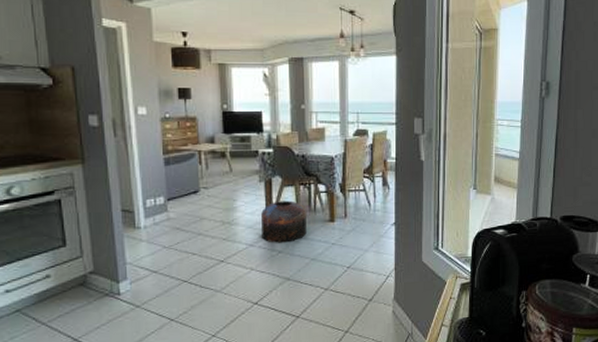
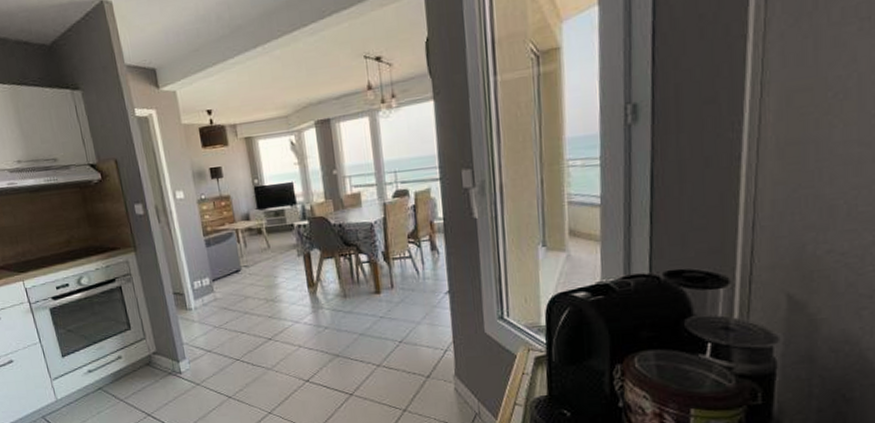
pouf: present [261,200,307,243] -> none [303,273,352,319]

